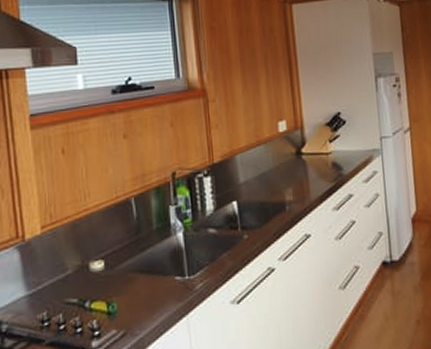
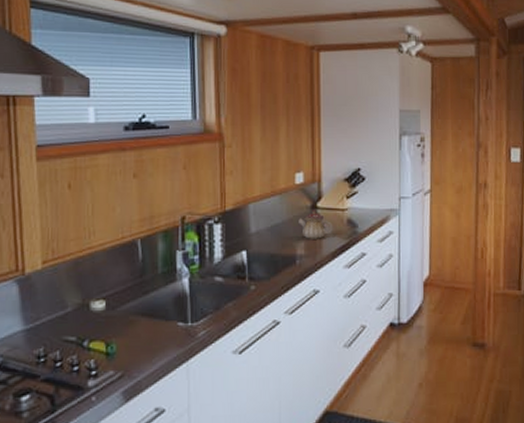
teapot: none [285,156,319,185] -> present [298,210,333,239]

